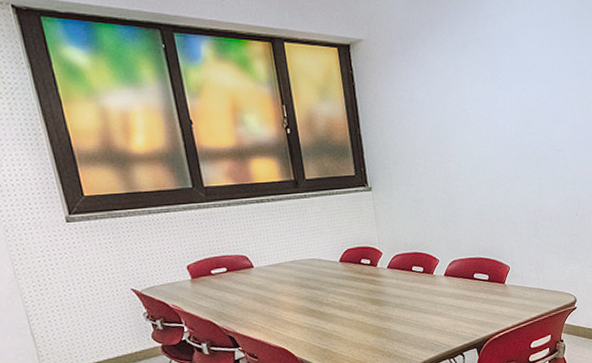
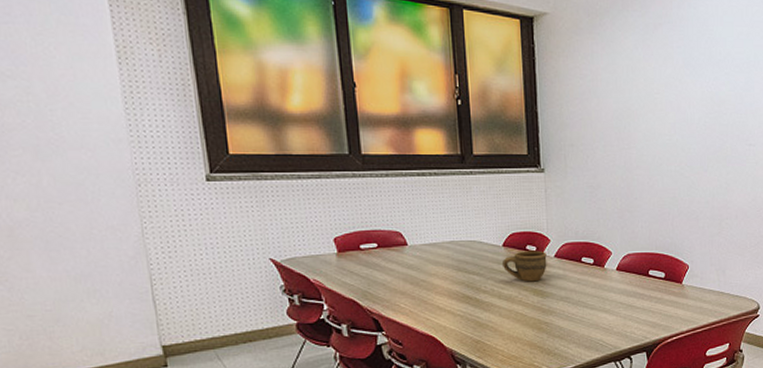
cup: none [340,263,381,293] -> present [501,250,547,282]

